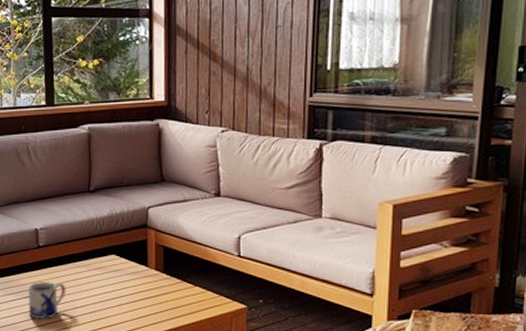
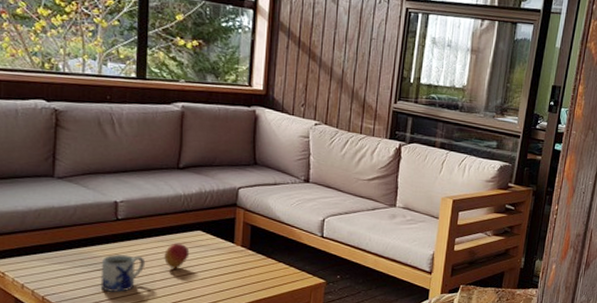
fruit: none [82,268,106,295] -> present [164,243,190,269]

